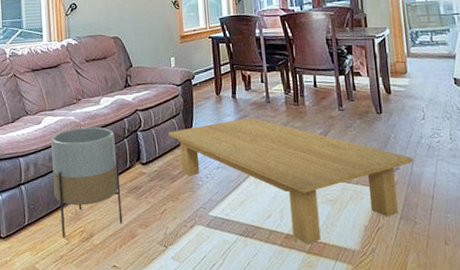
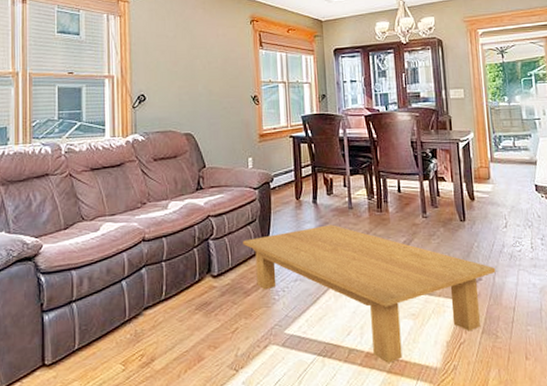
planter: present [51,126,123,237] -> none [110,234,189,363]

